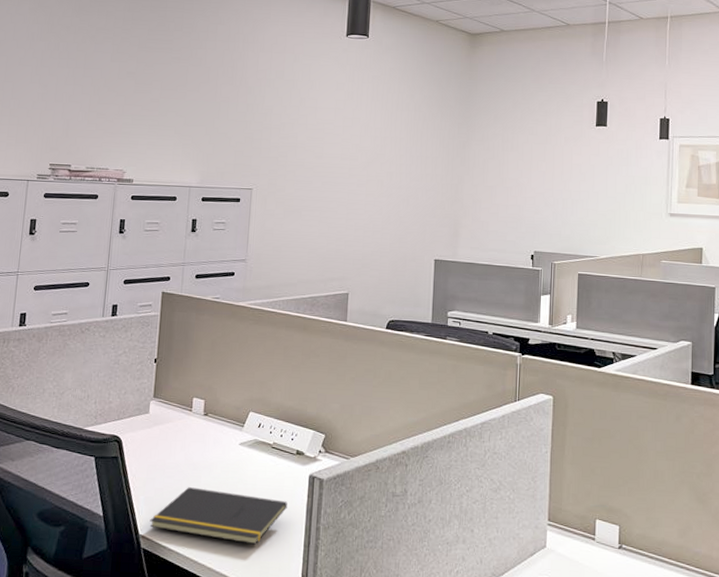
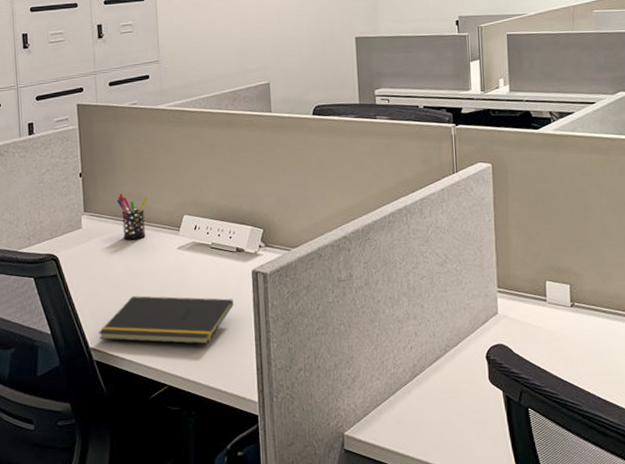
pen holder: none [186,383,217,430] -> present [116,193,148,240]

